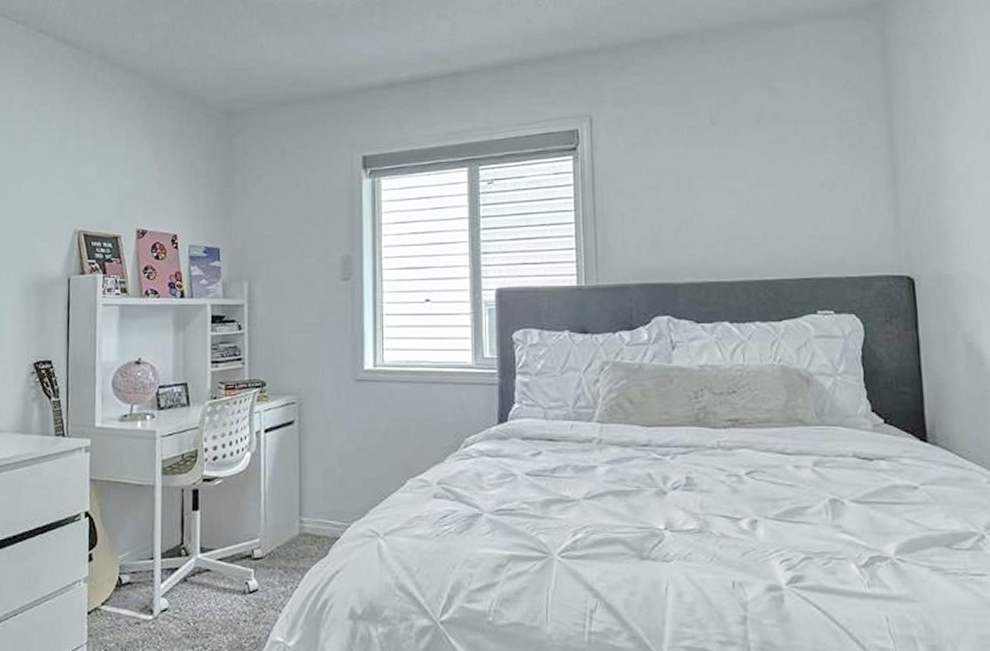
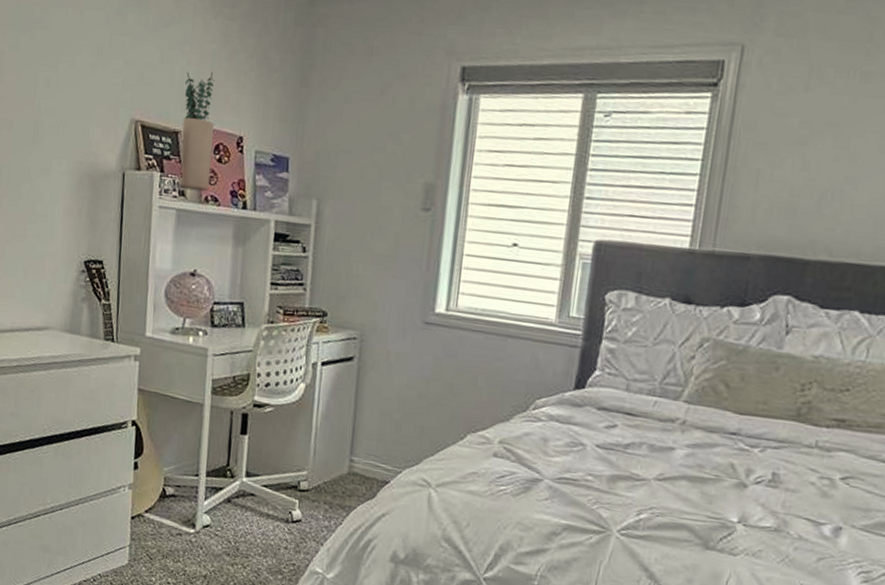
vase: none [120,183,151,287] -> present [178,72,215,192]

